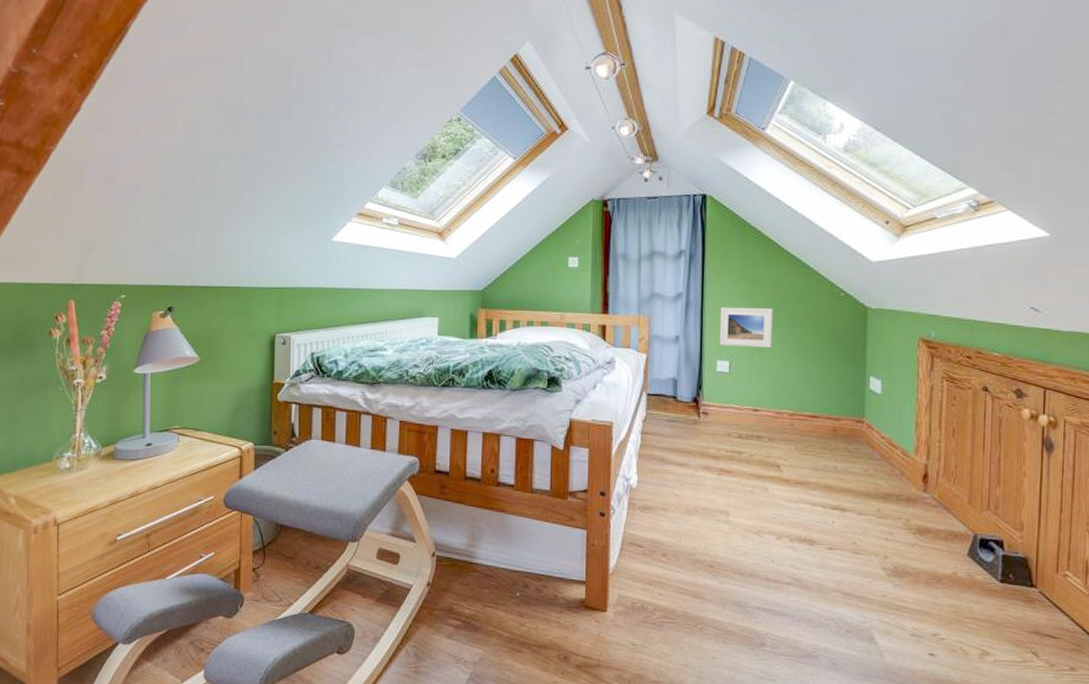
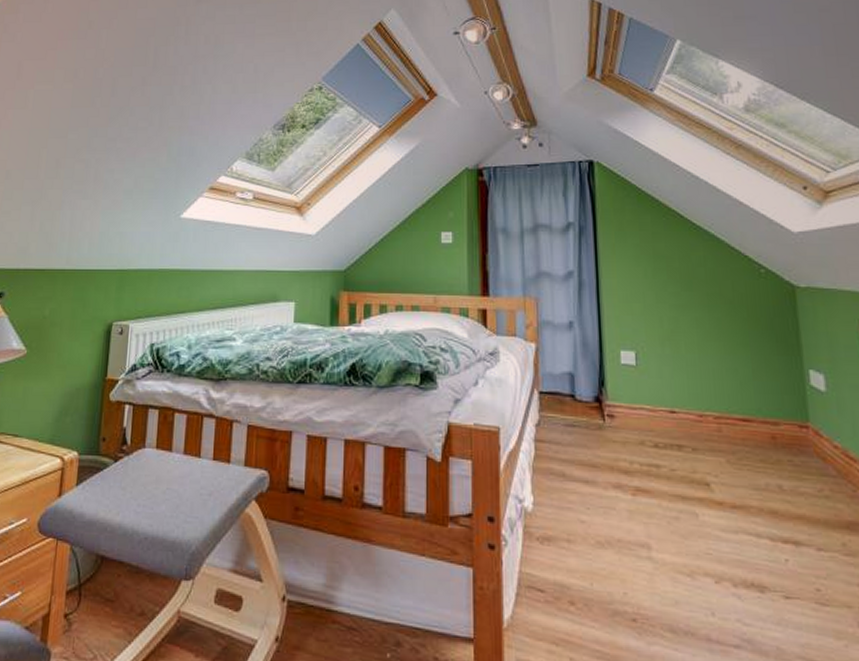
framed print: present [719,307,773,348] -> none [619,287,685,335]

